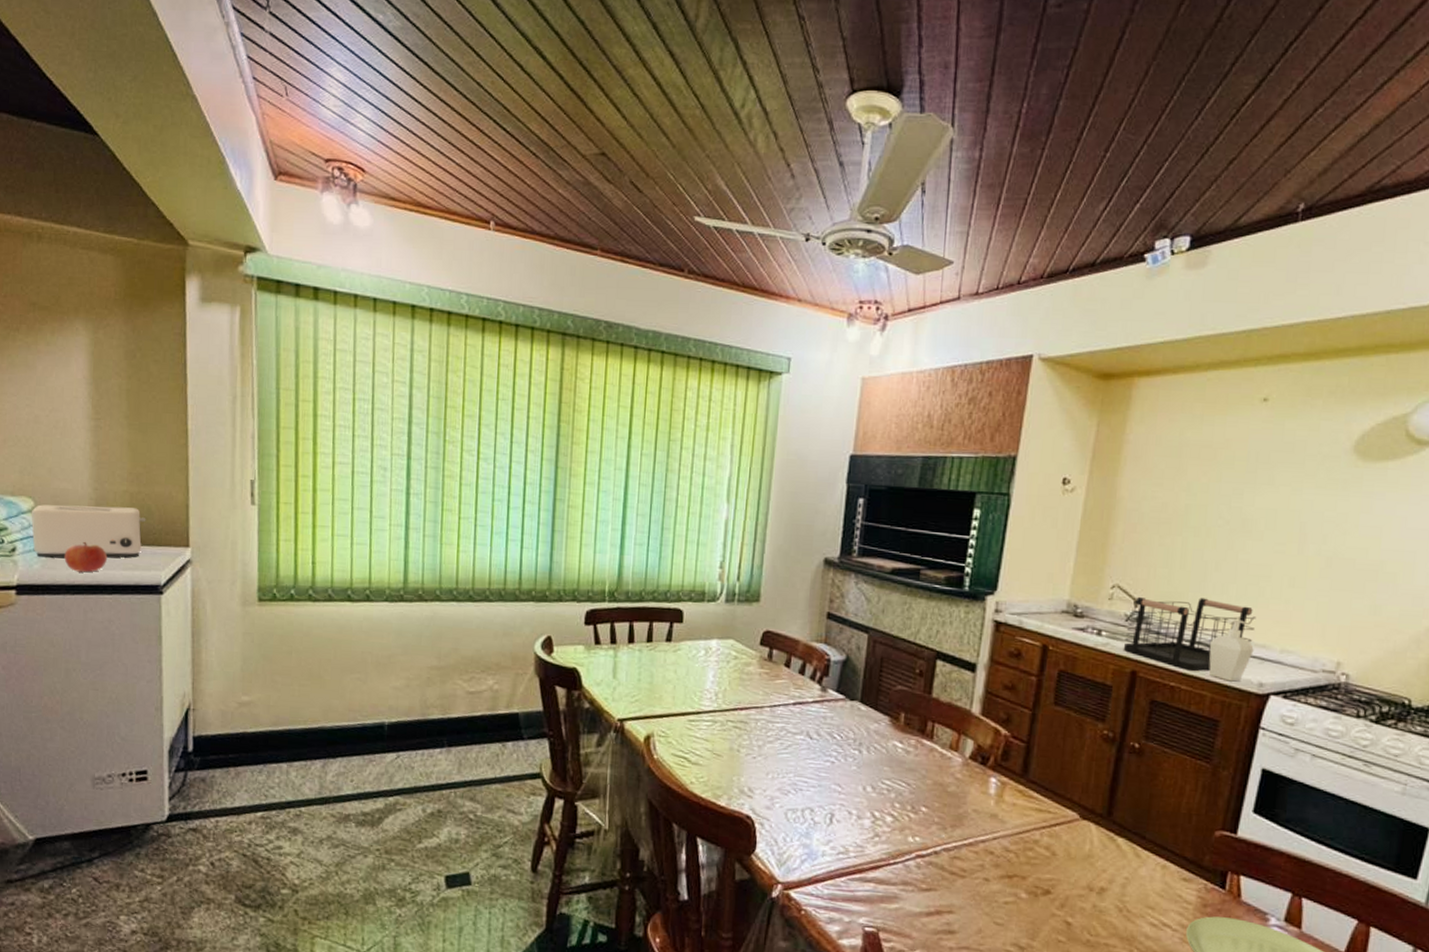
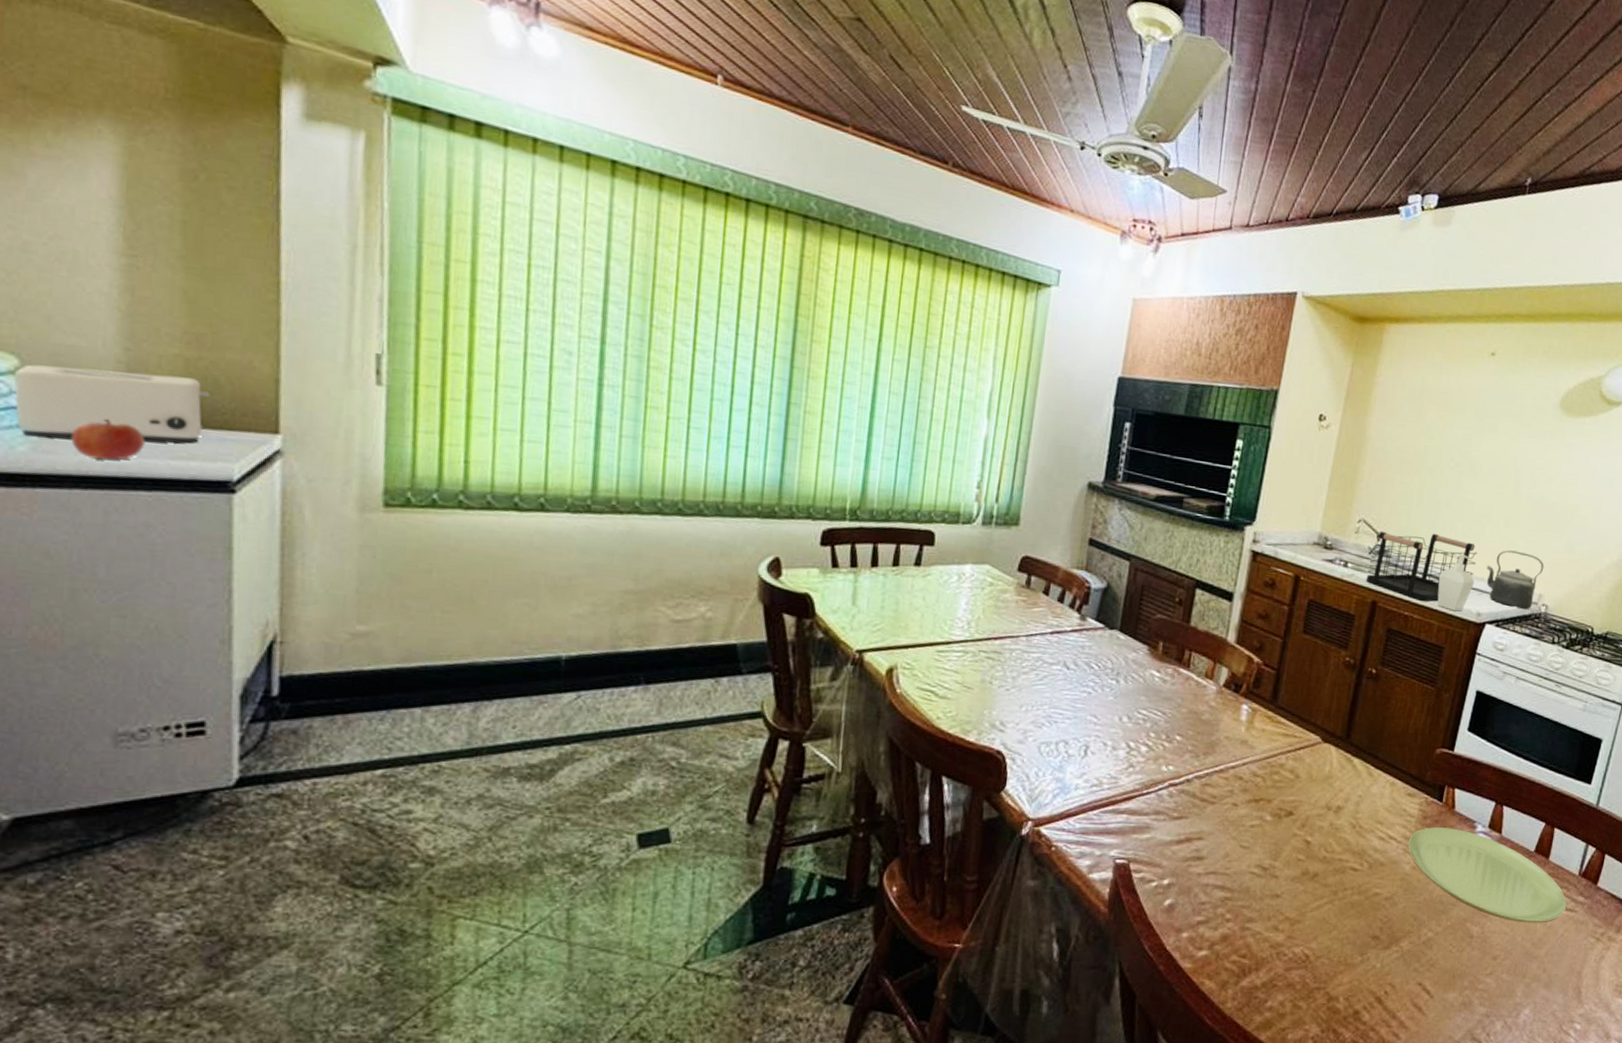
kettle: none [1268,613,1342,678] -> present [1486,550,1544,609]

